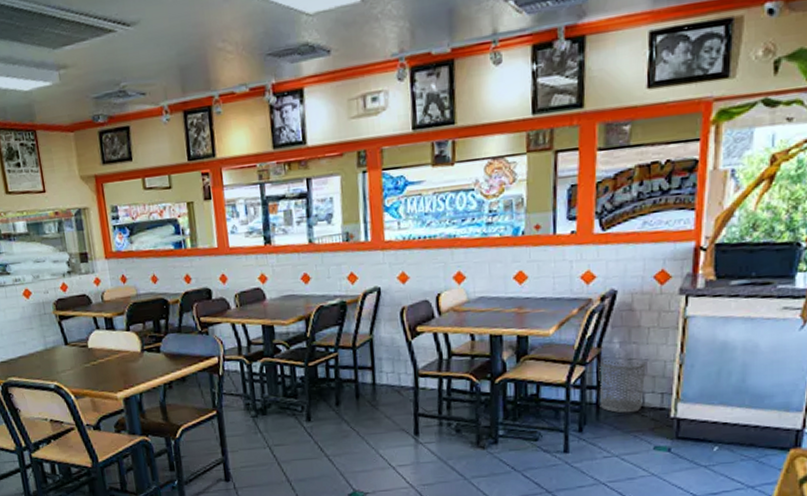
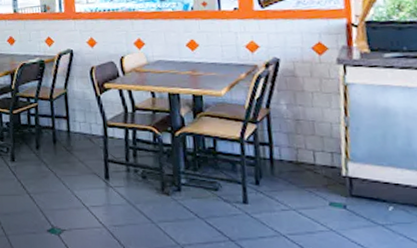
waste bin: present [597,357,646,414] -> none [267,117,314,170]

